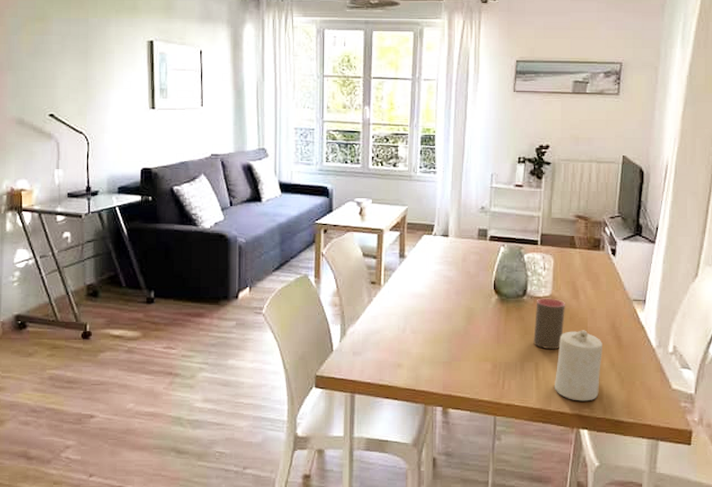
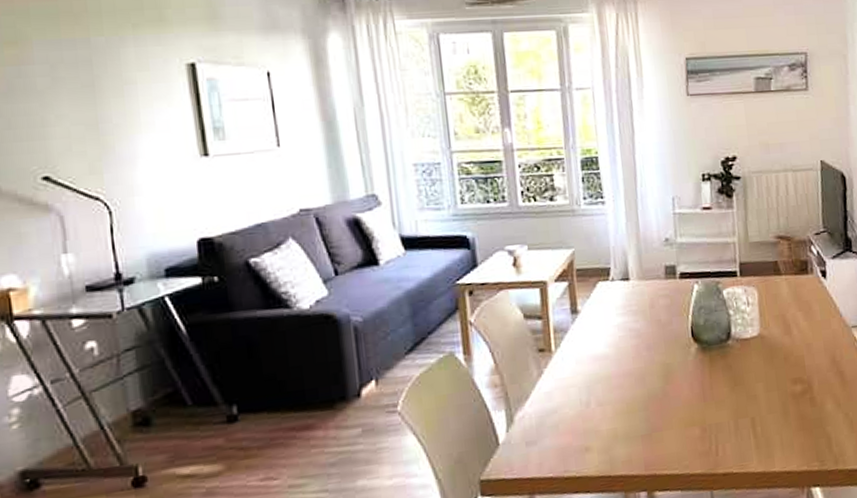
cup: present [533,298,565,349] -> none [743,338,779,400]
candle: present [554,330,602,401] -> none [775,370,827,455]

